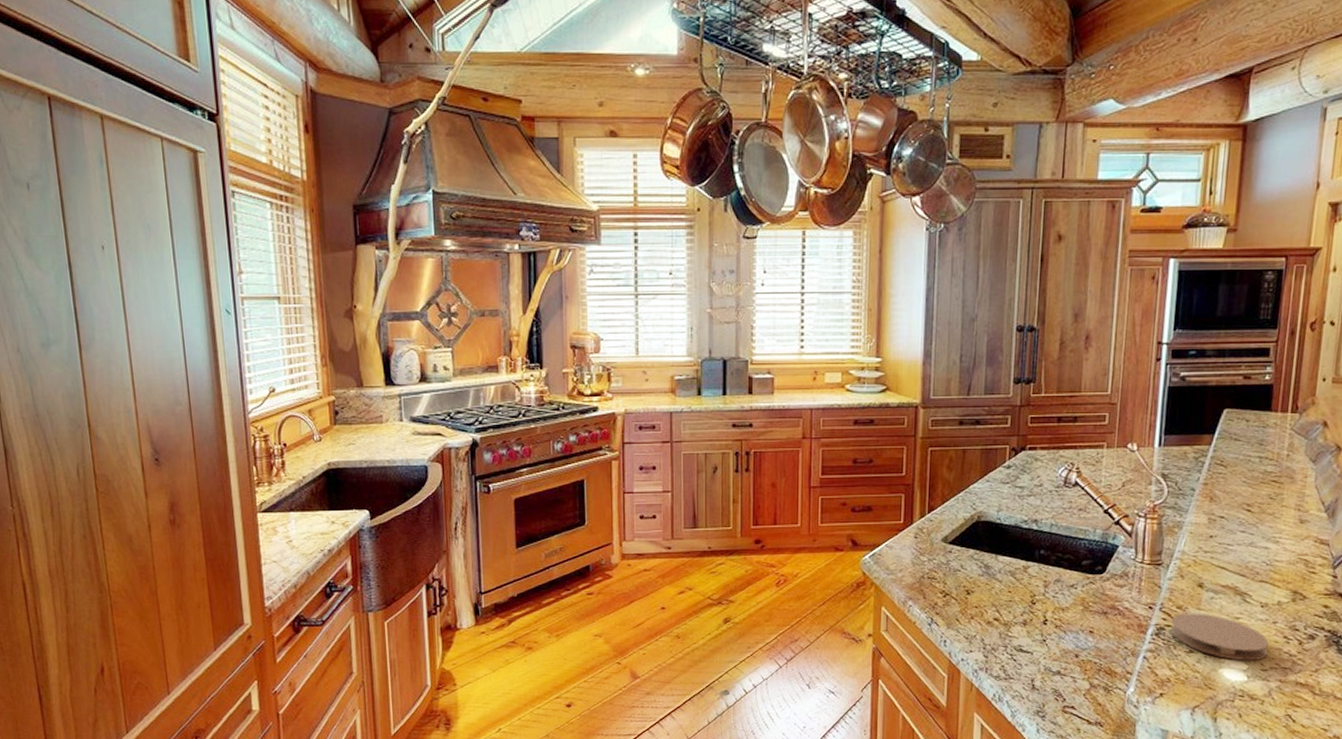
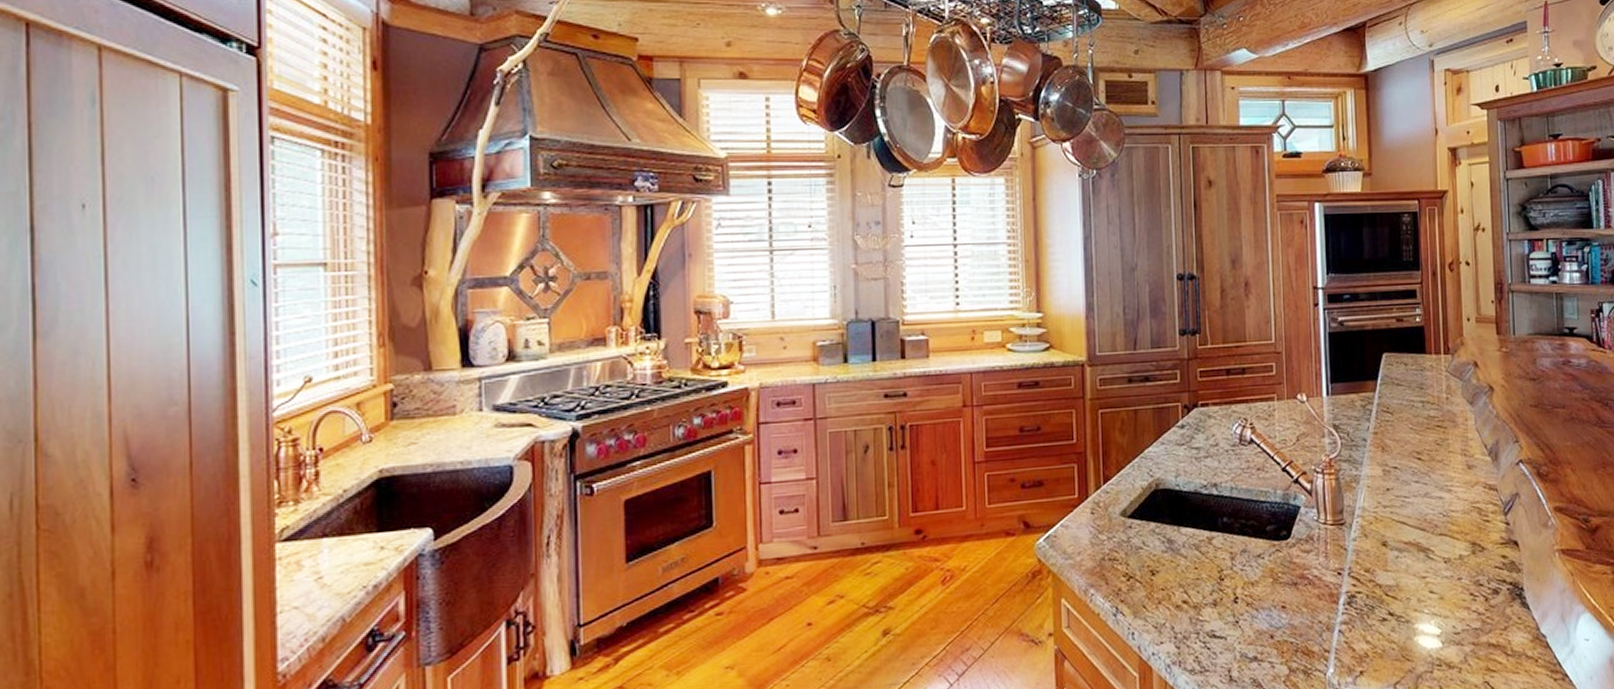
coaster: present [1171,613,1269,661] -> none [1362,575,1458,625]

